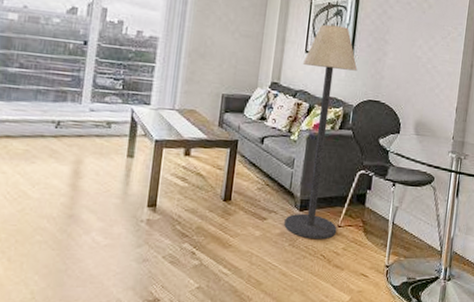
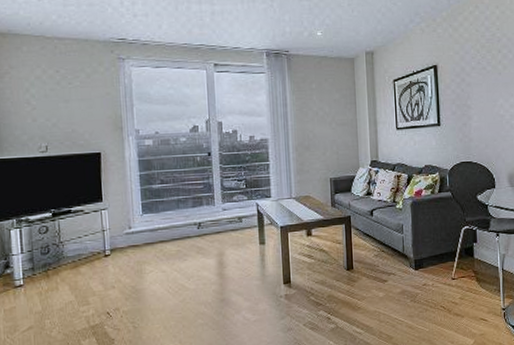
floor lamp: present [284,24,358,240] -> none [395,100,452,294]

